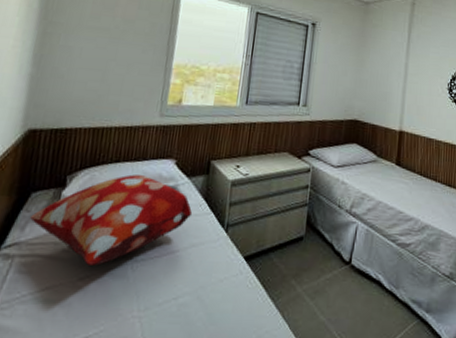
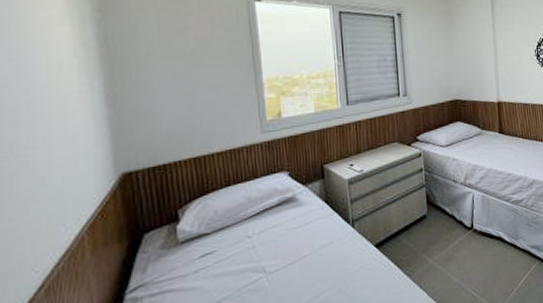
decorative pillow: present [30,174,193,266] -> none [149,193,317,288]

